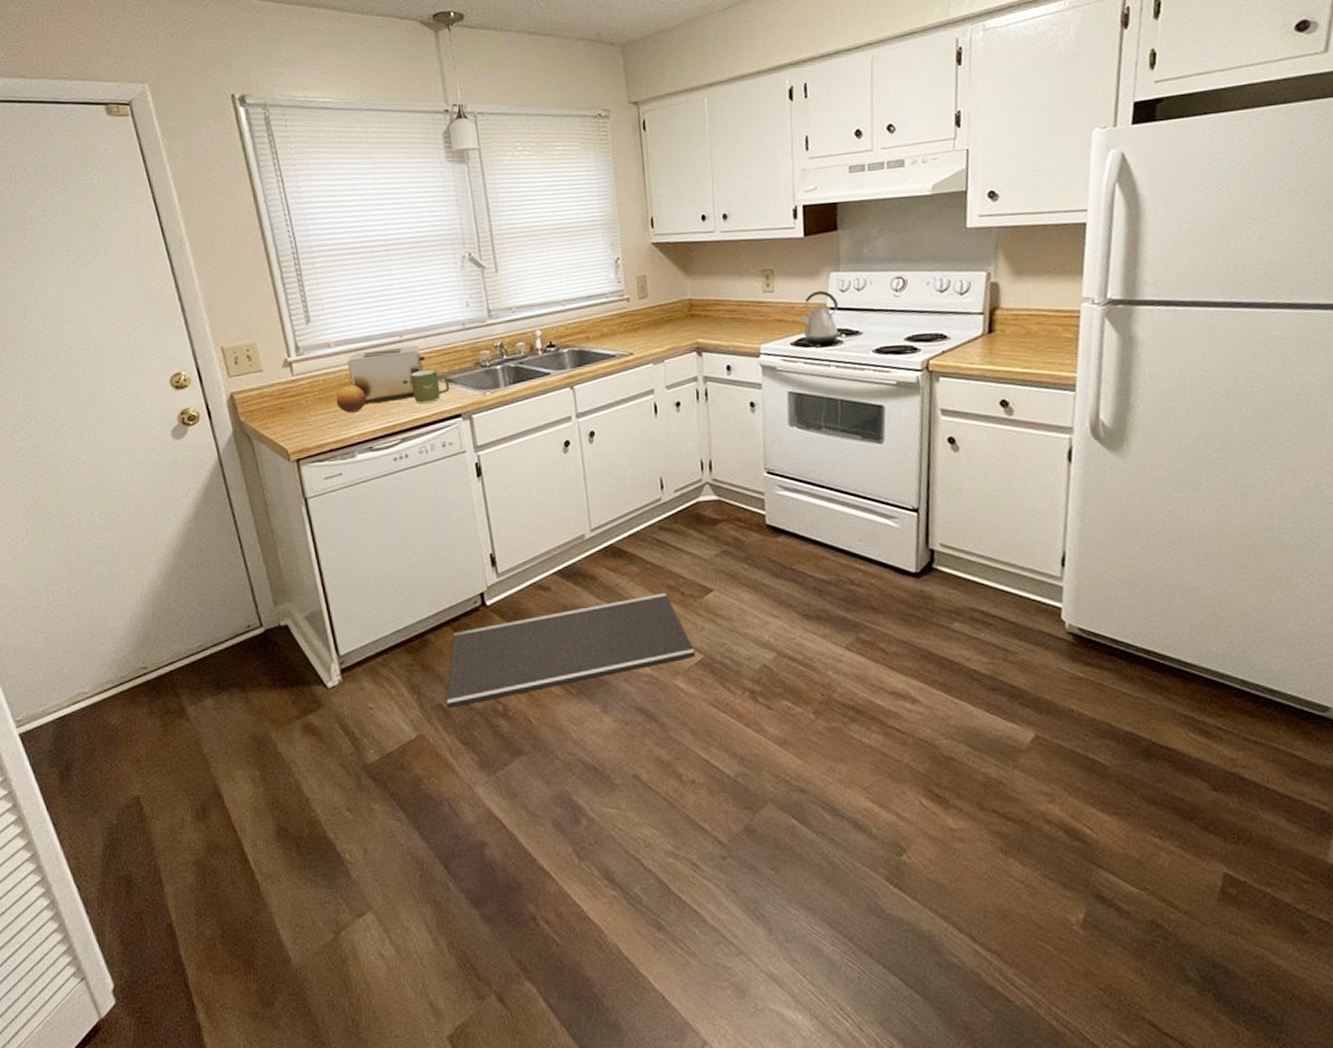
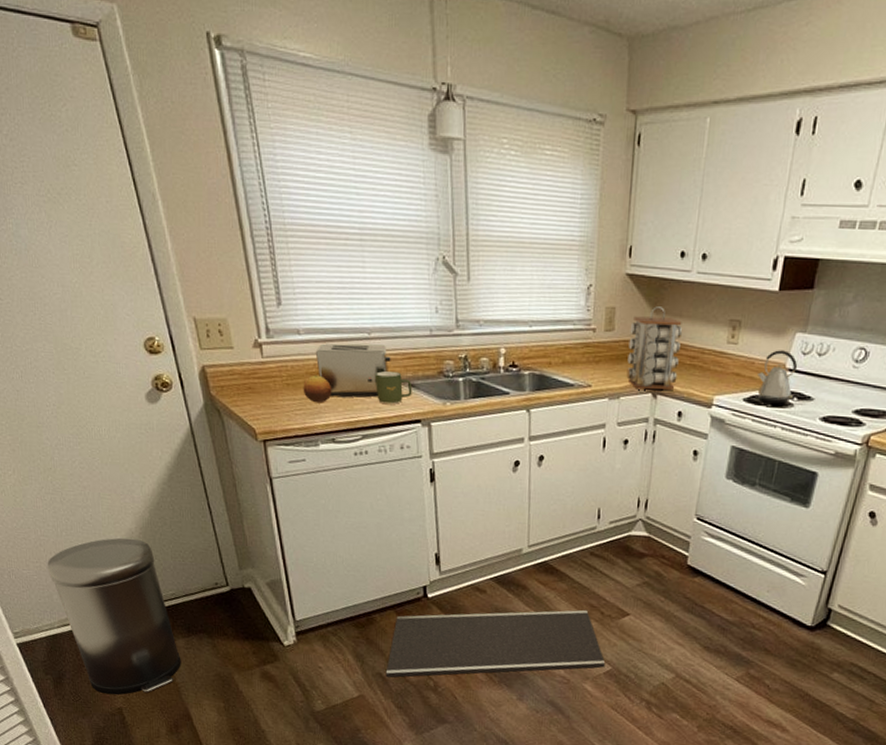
pedal bin: none [58,588,210,782] -> present [47,537,181,695]
spice rack: none [663,268,720,350] -> present [626,306,683,391]

